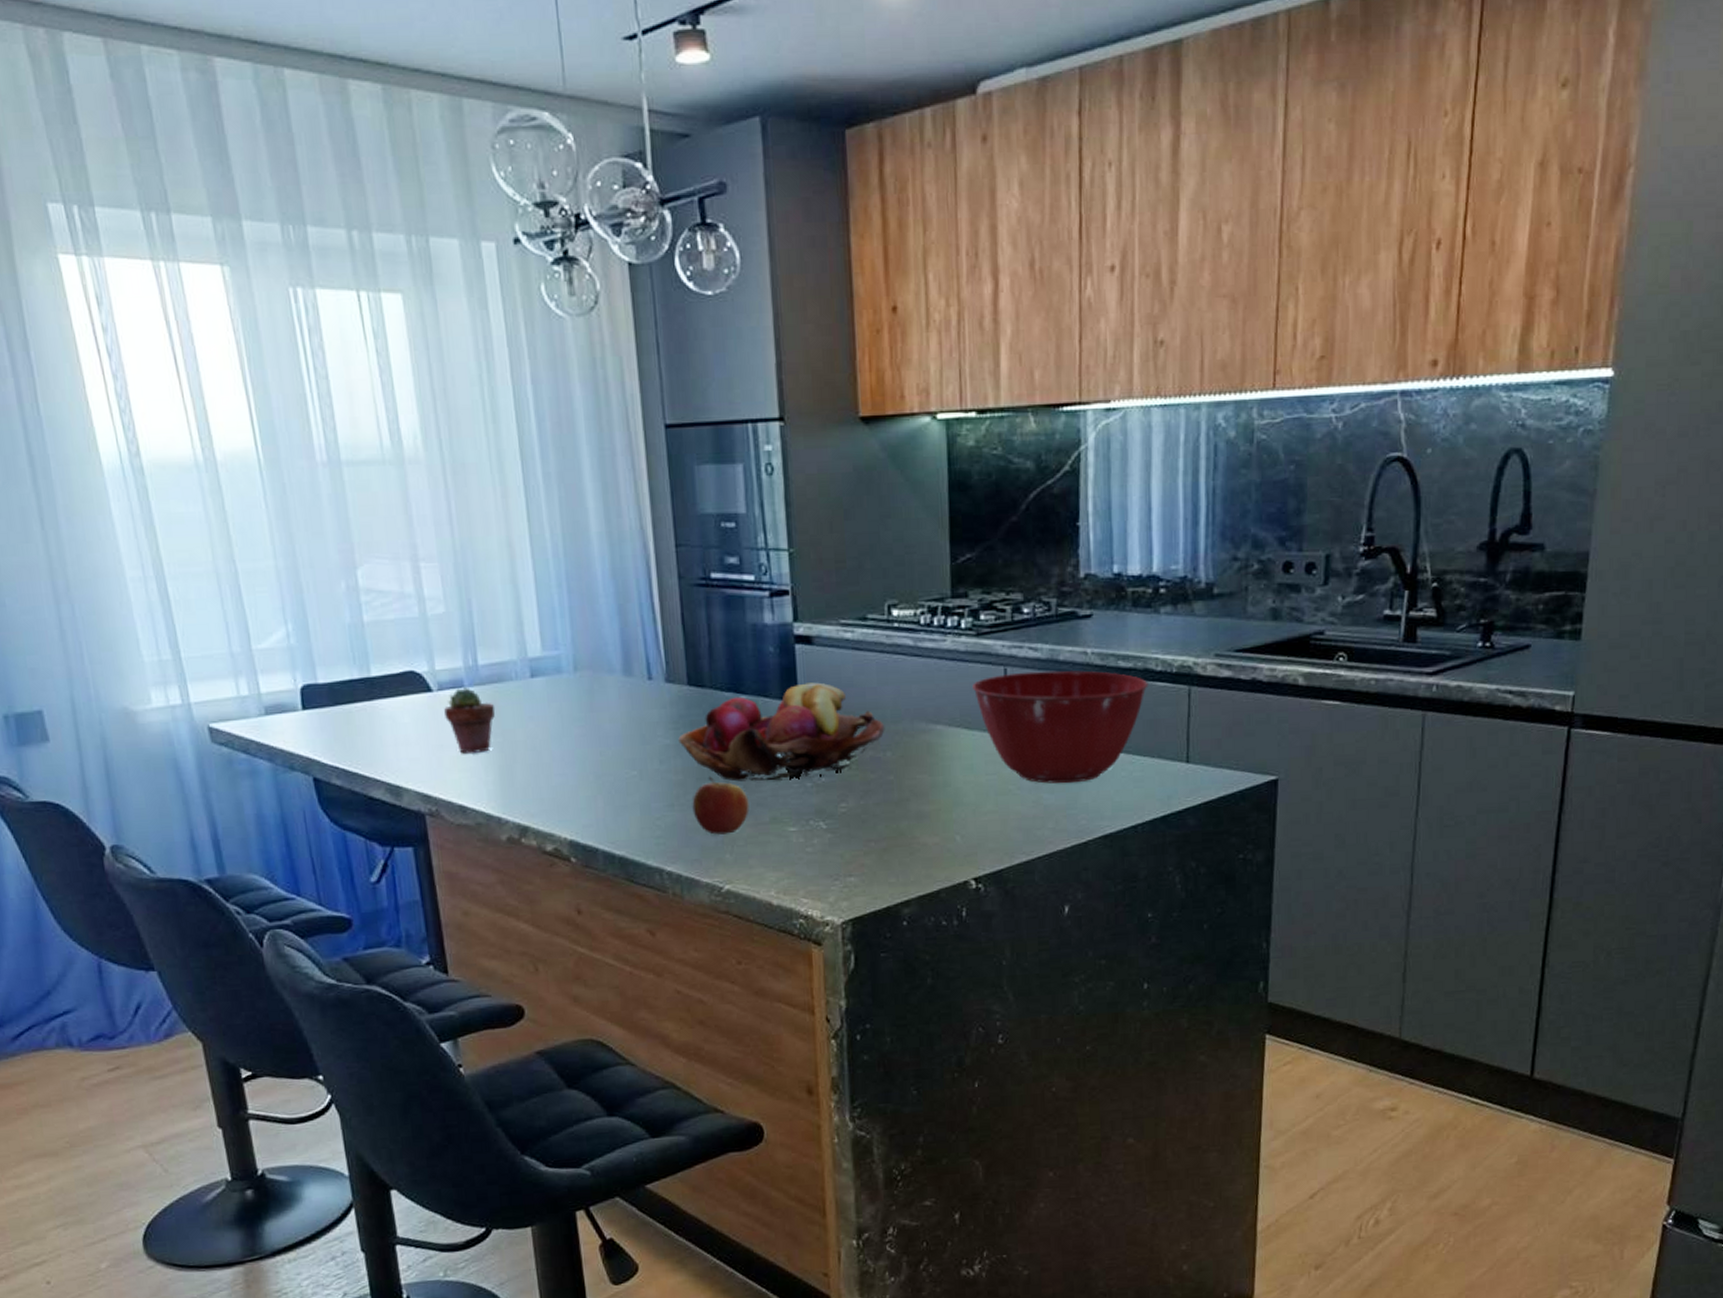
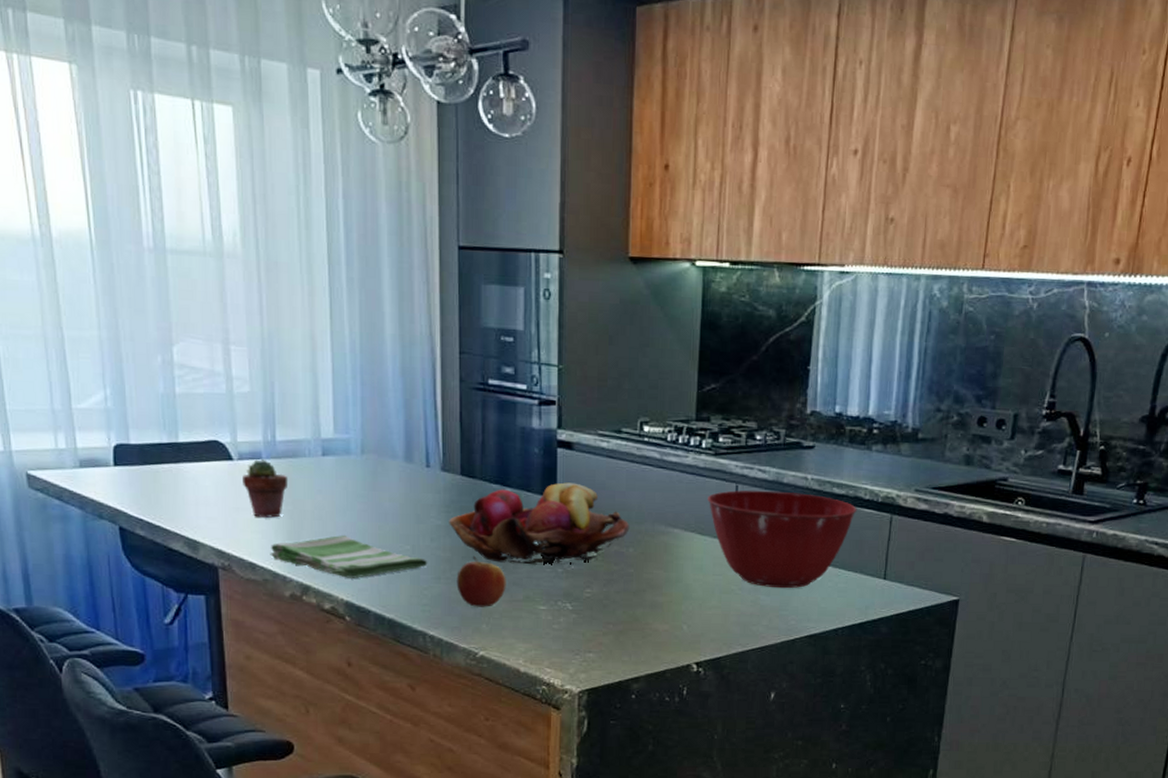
dish towel: none [481,766,659,814] -> present [270,535,428,578]

